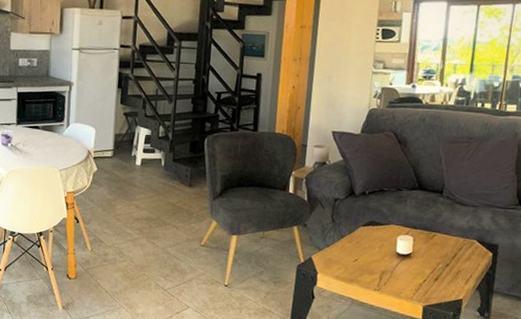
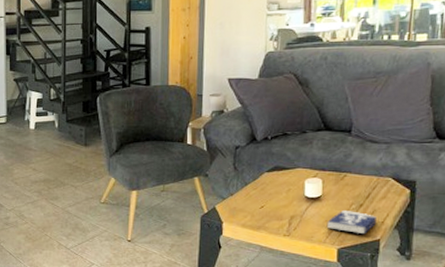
book: none [414,269,461,294] -> present [326,211,377,235]

